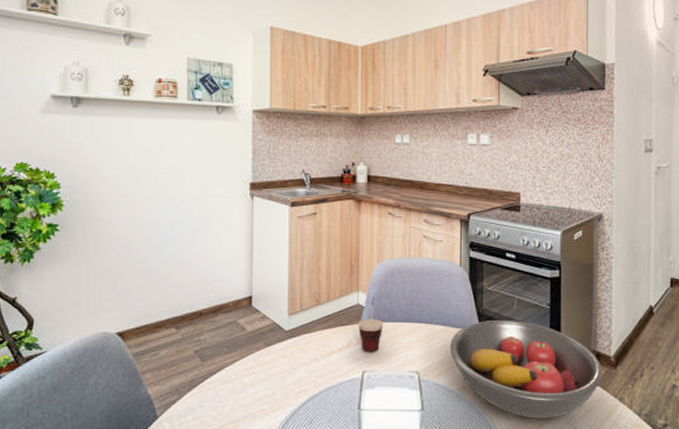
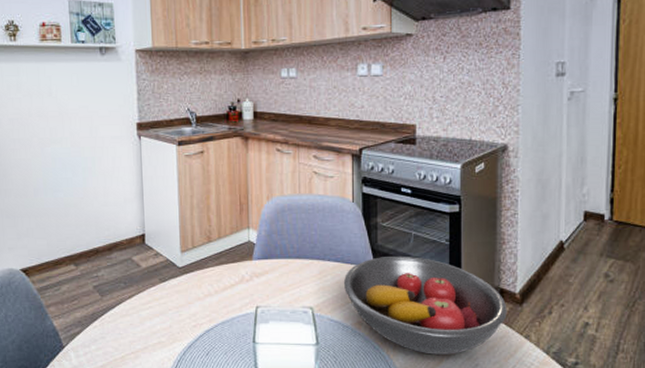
cup: present [358,296,384,352] -> none [250,233,276,288]

